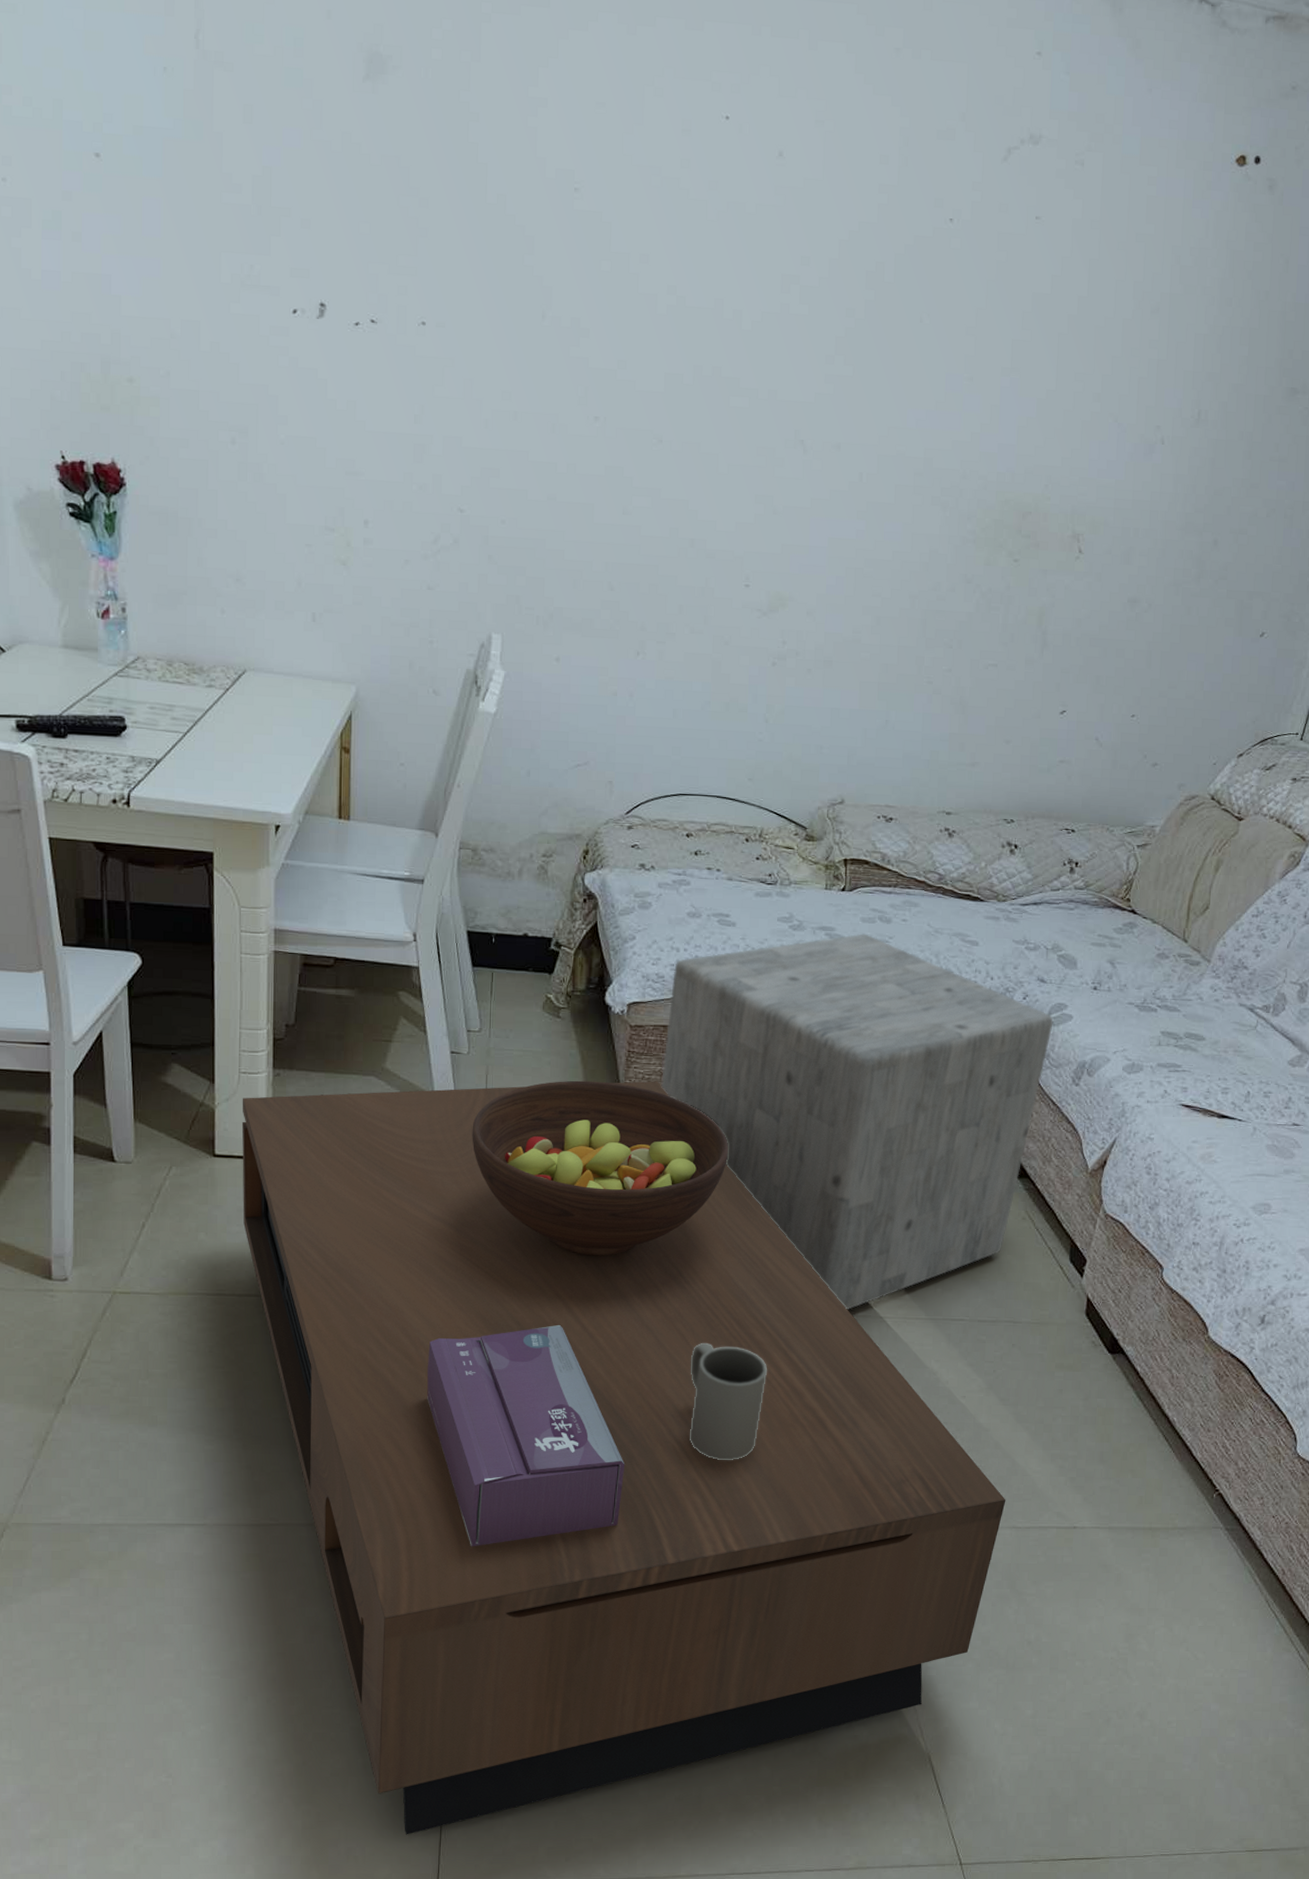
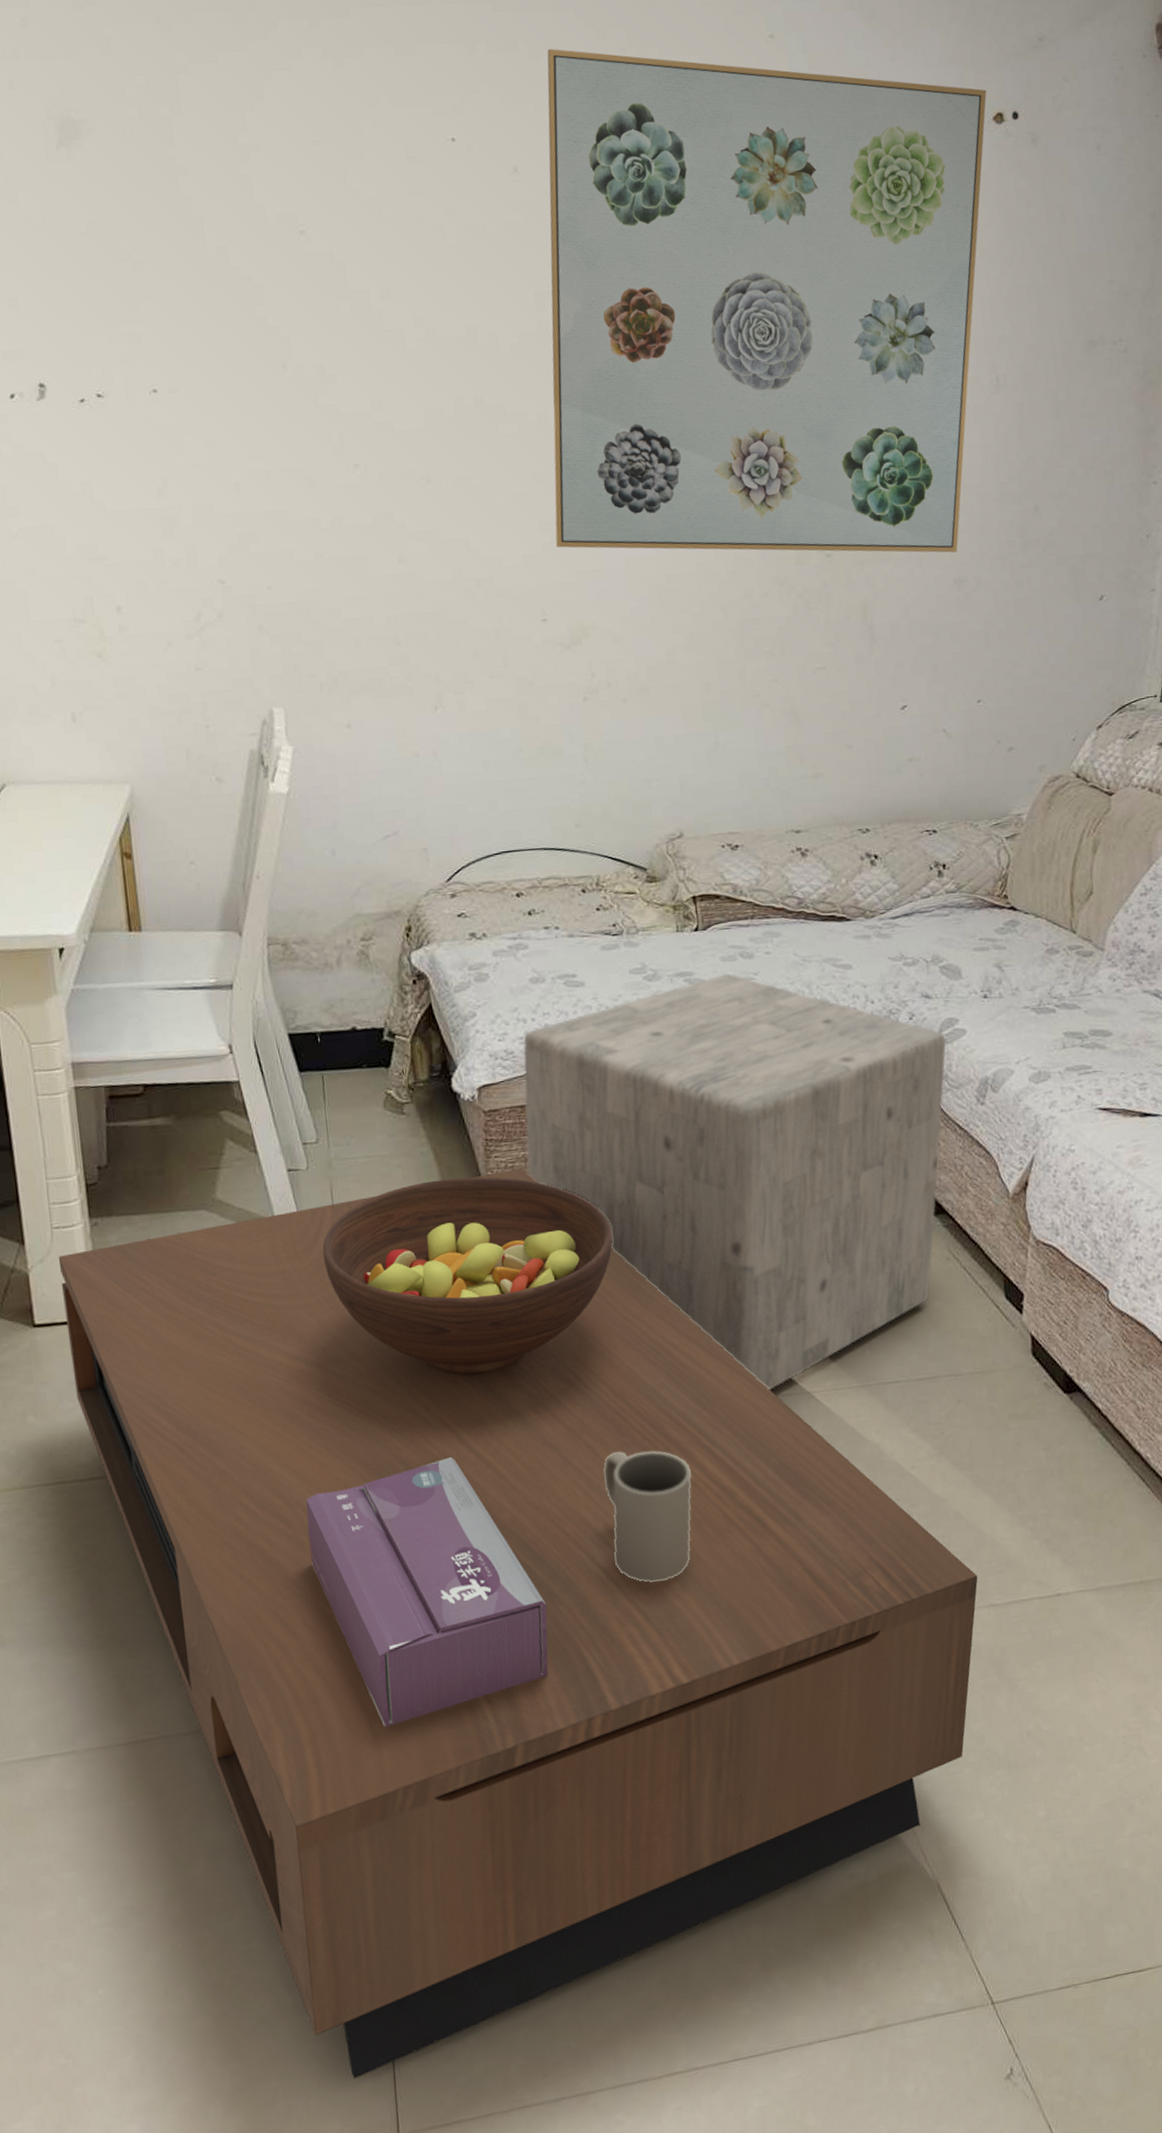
wall art: none [767,39,1235,574] -> present [547,48,987,553]

